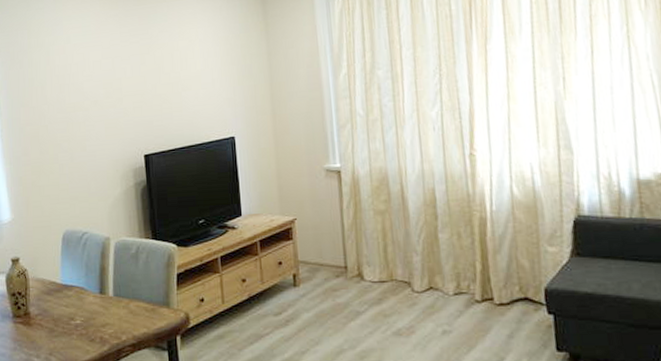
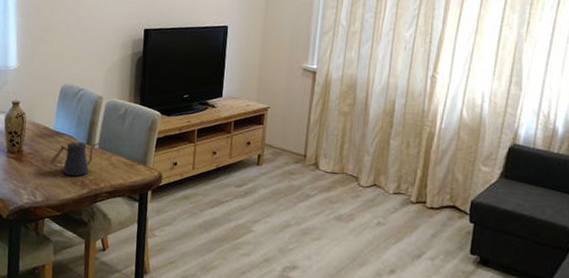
kettle: none [61,290,114,332] -> present [49,141,100,176]

